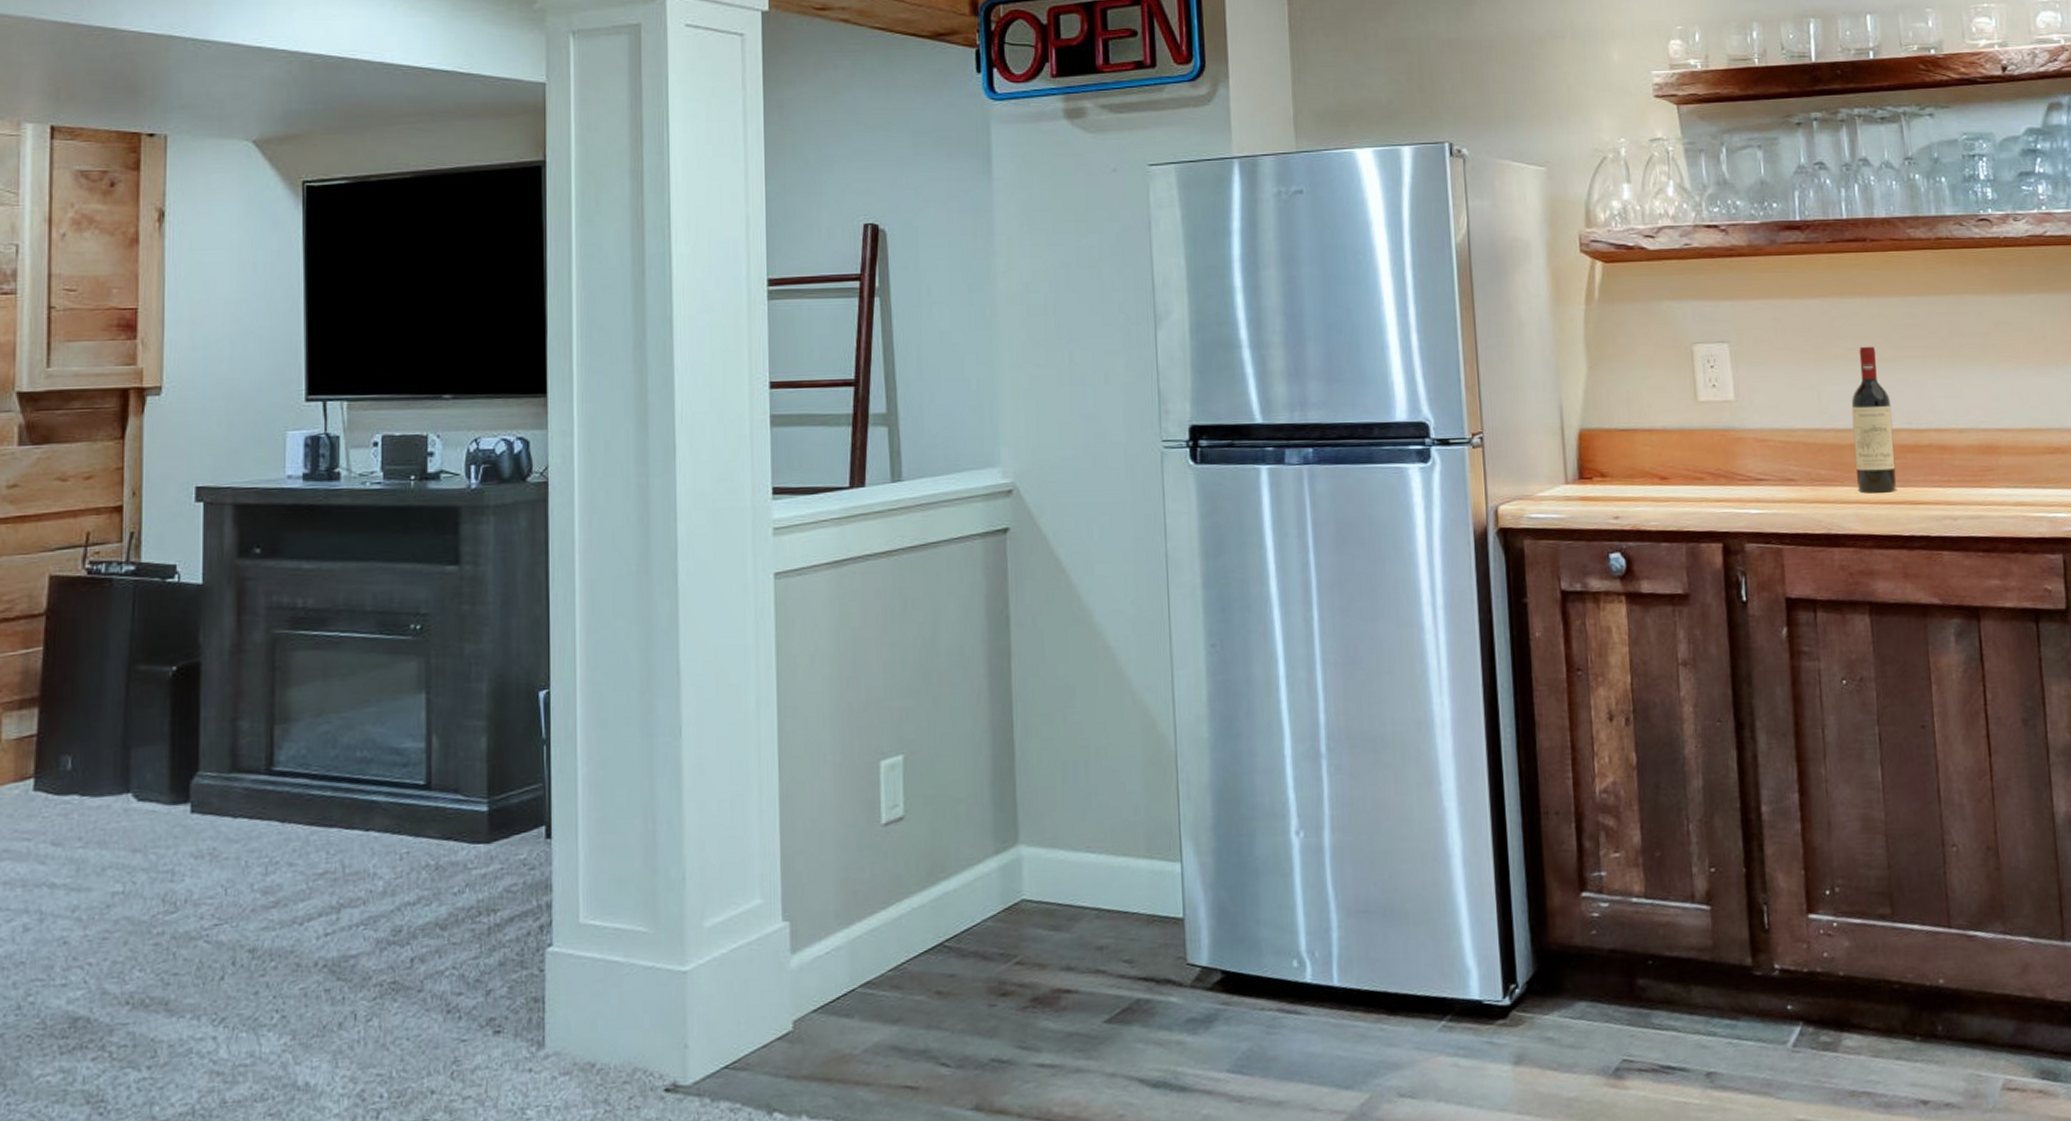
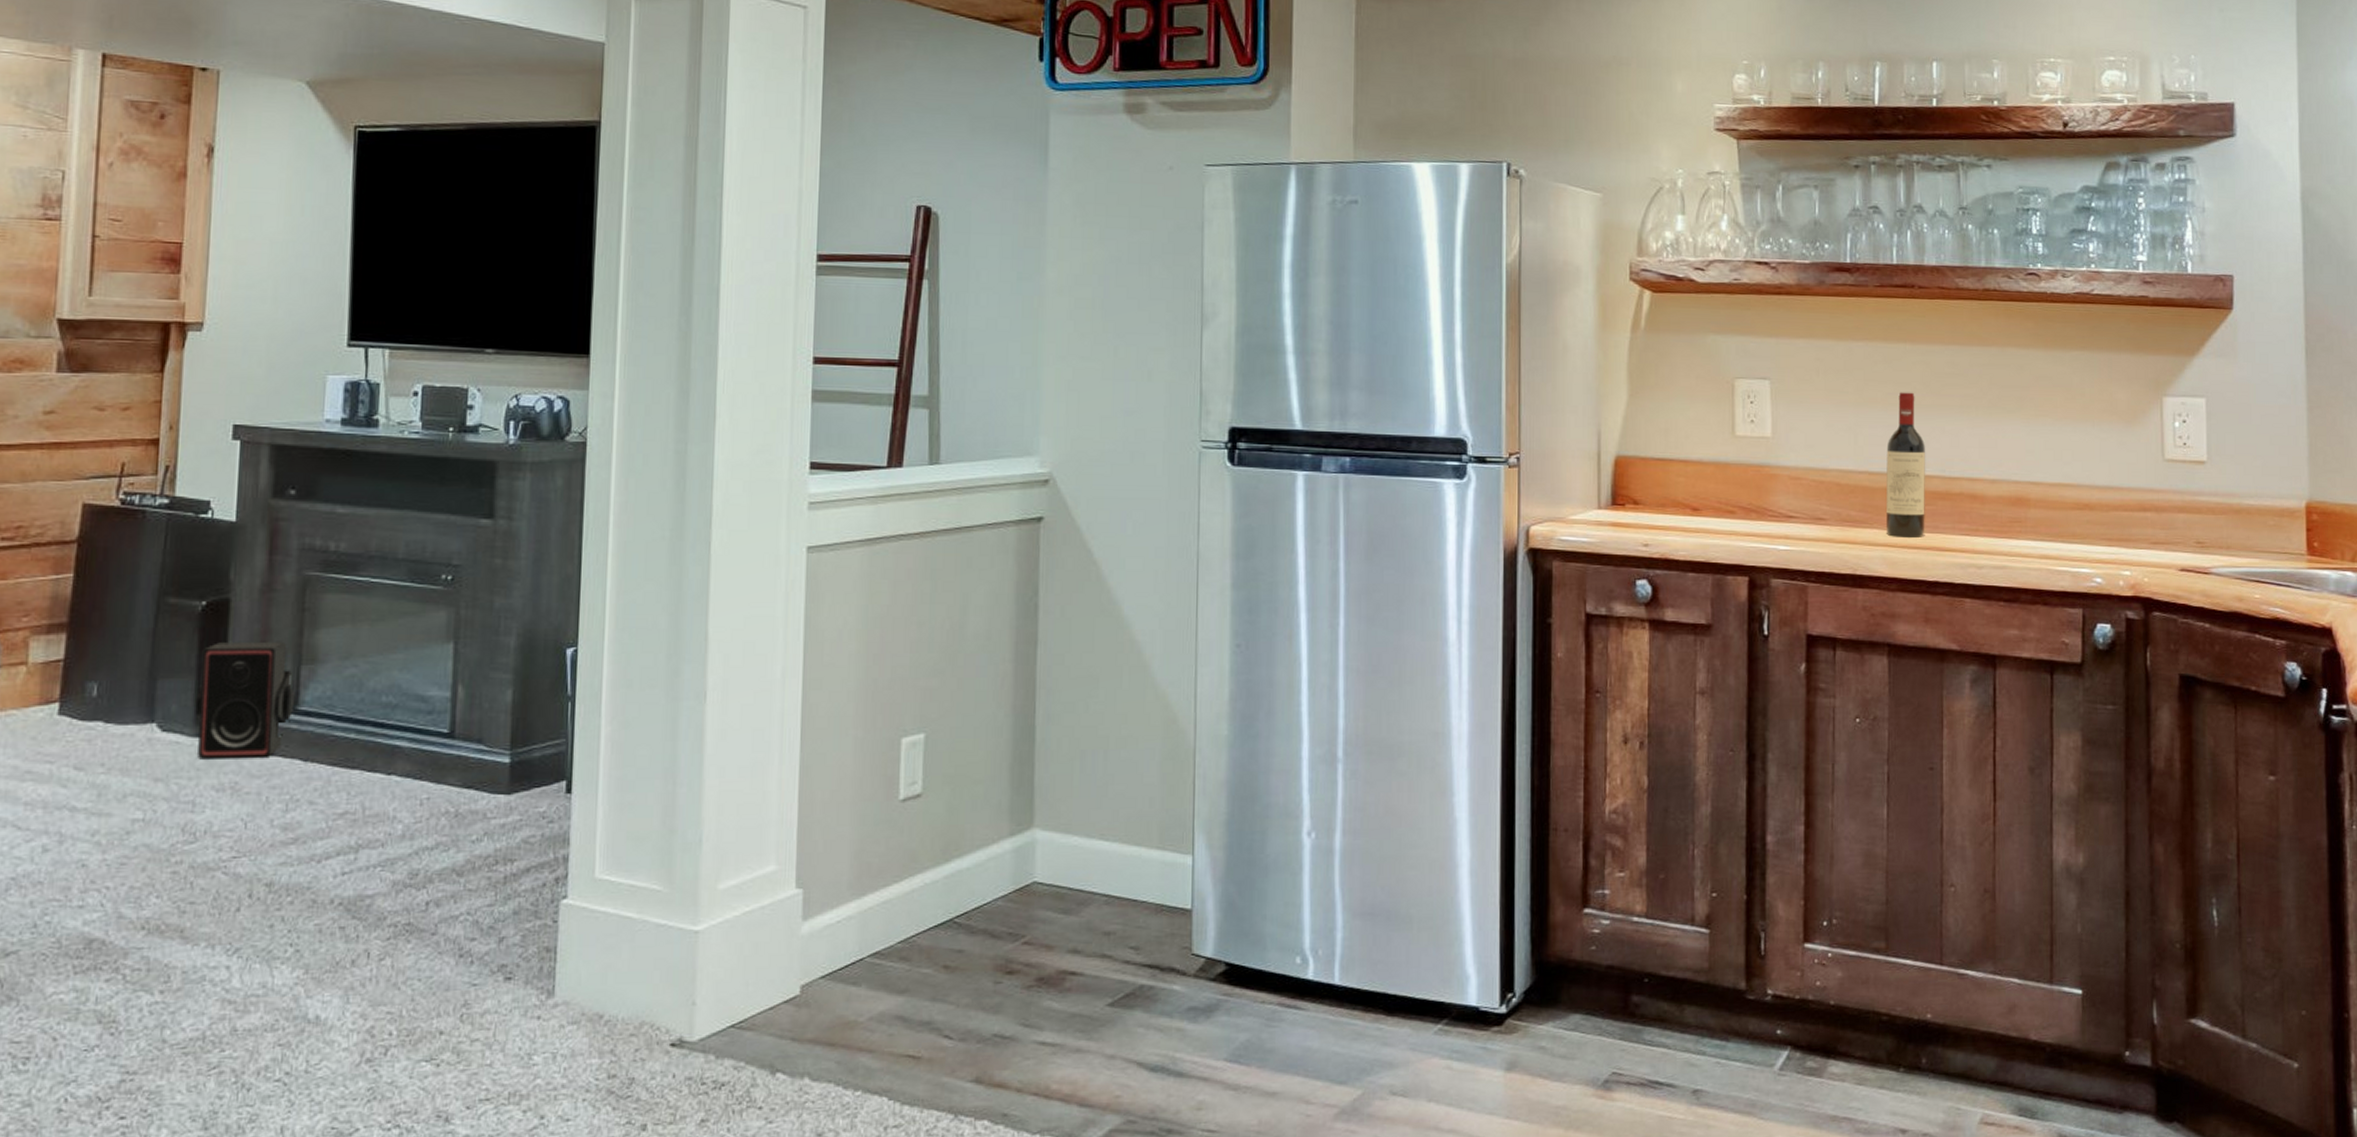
stereo: none [170,703,268,827] -> present [195,642,294,759]

